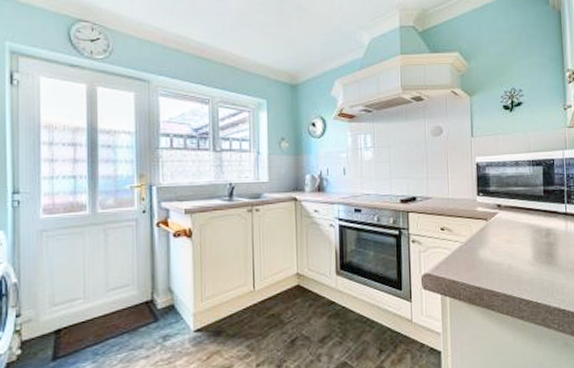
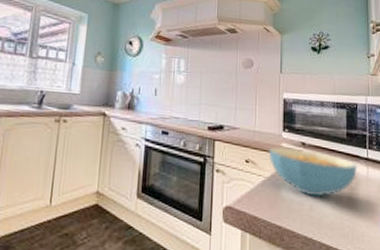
cereal bowl: none [463,211,556,256] -> present [268,146,358,197]

